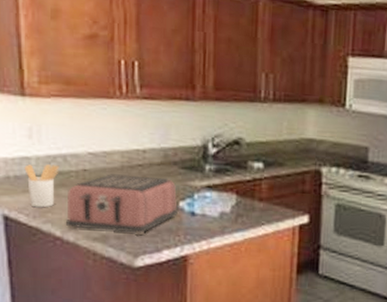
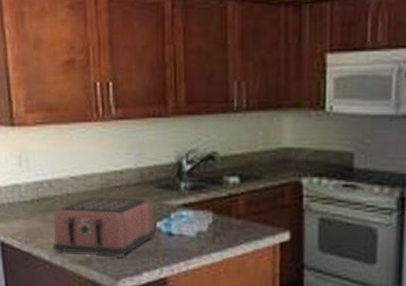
utensil holder: present [24,164,59,208] -> none [16,191,46,233]

